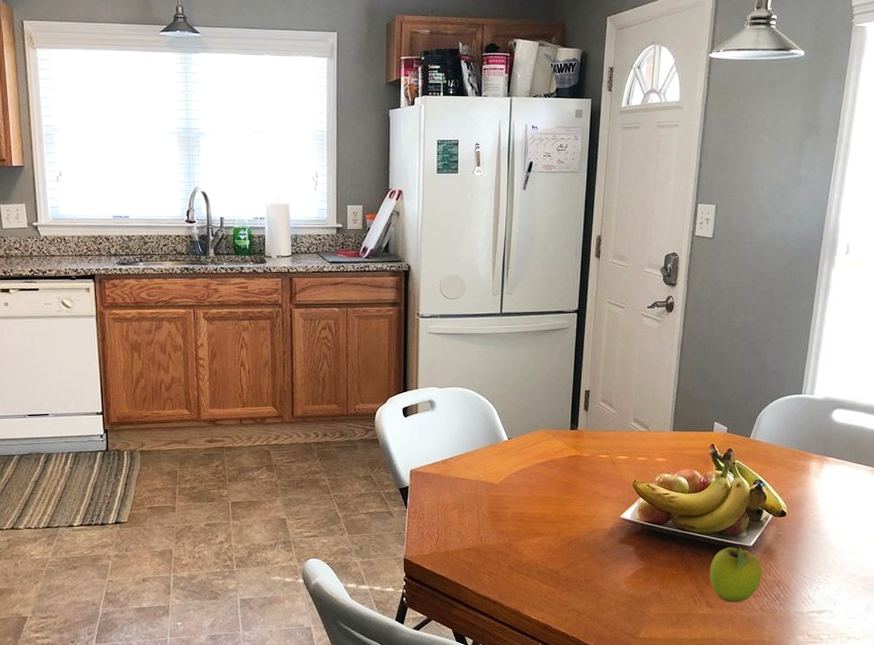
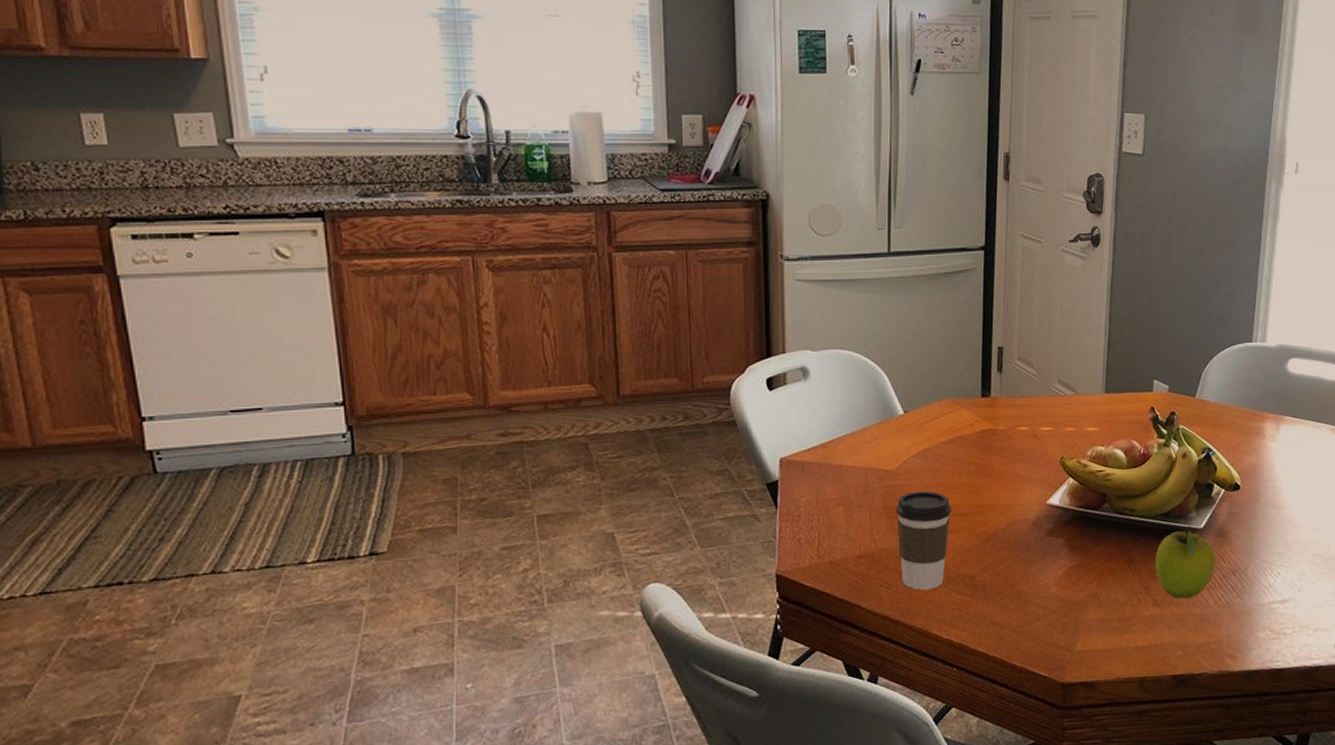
coffee cup: none [498,501,543,579] -> present [896,490,952,590]

